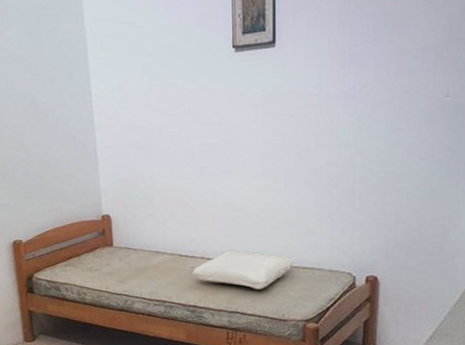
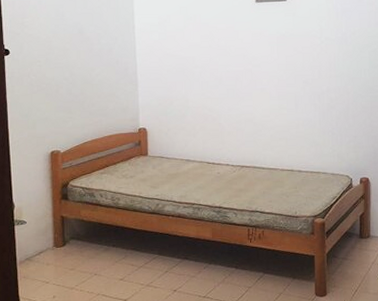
pillow: present [191,250,294,290] -> none [218,158,304,192]

